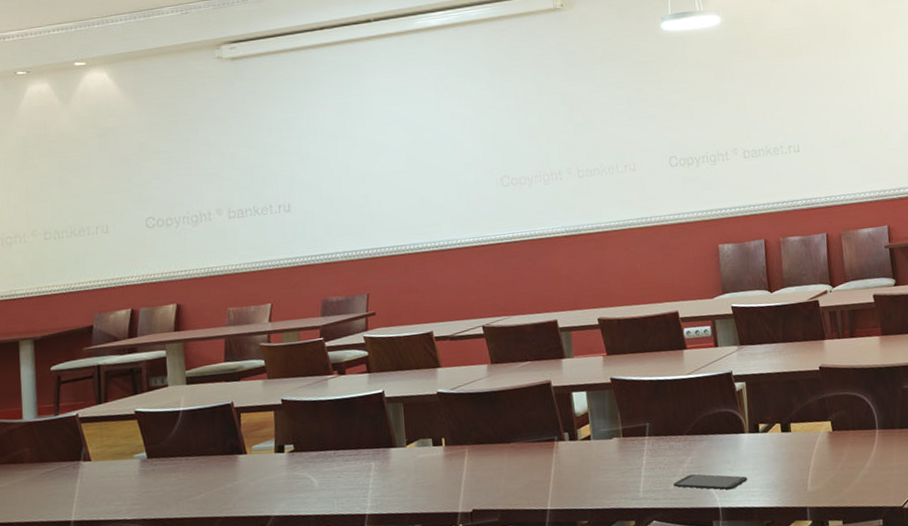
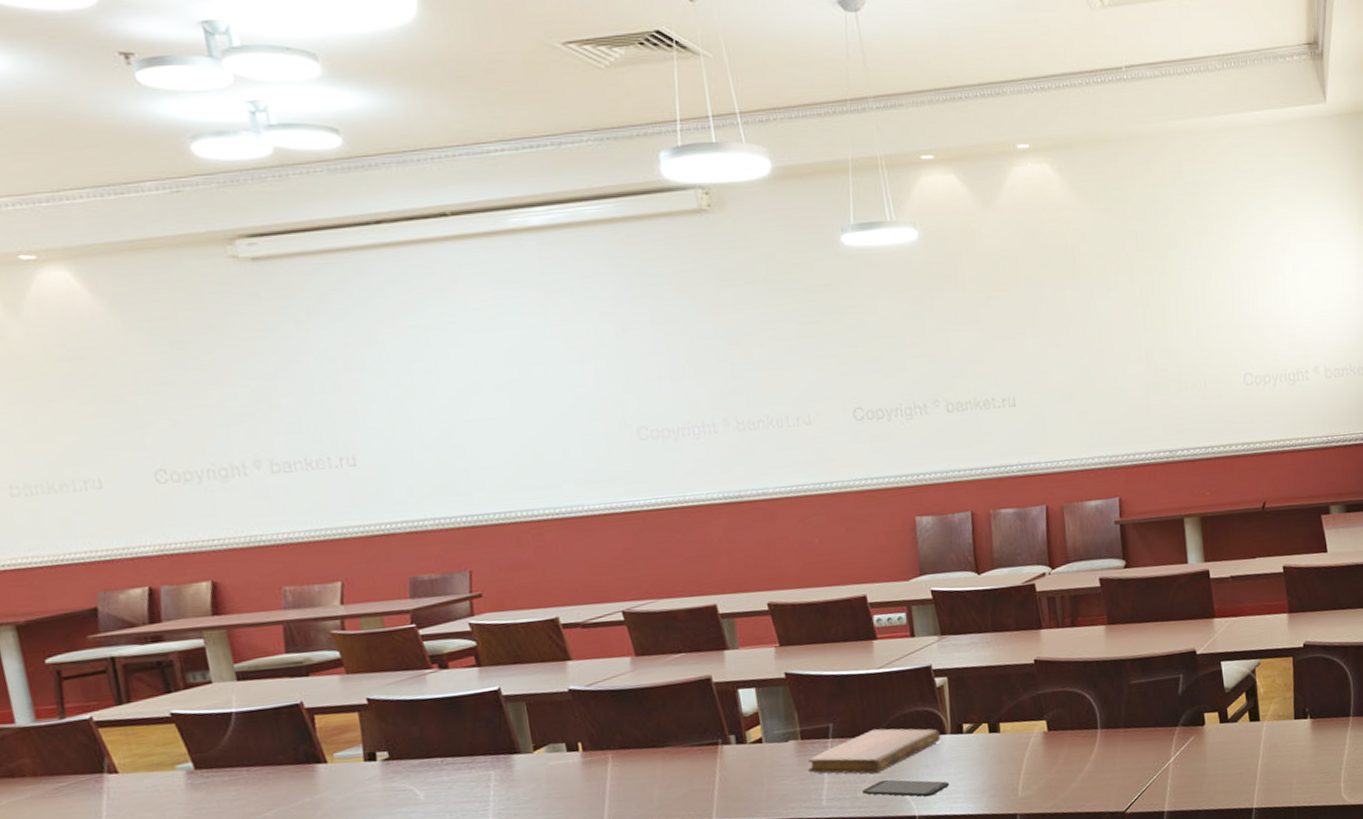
notebook: none [627,427,740,469] -> present [807,728,941,774]

